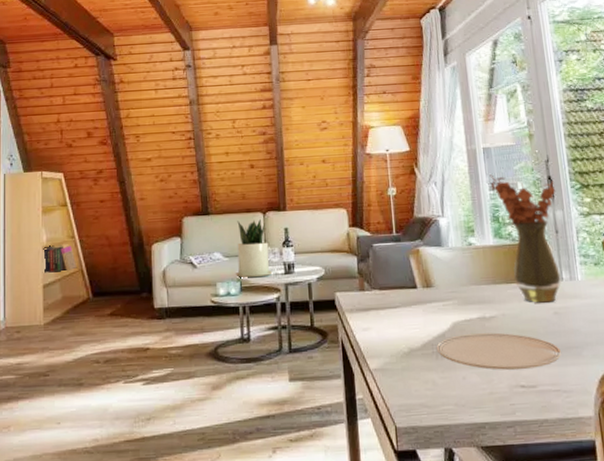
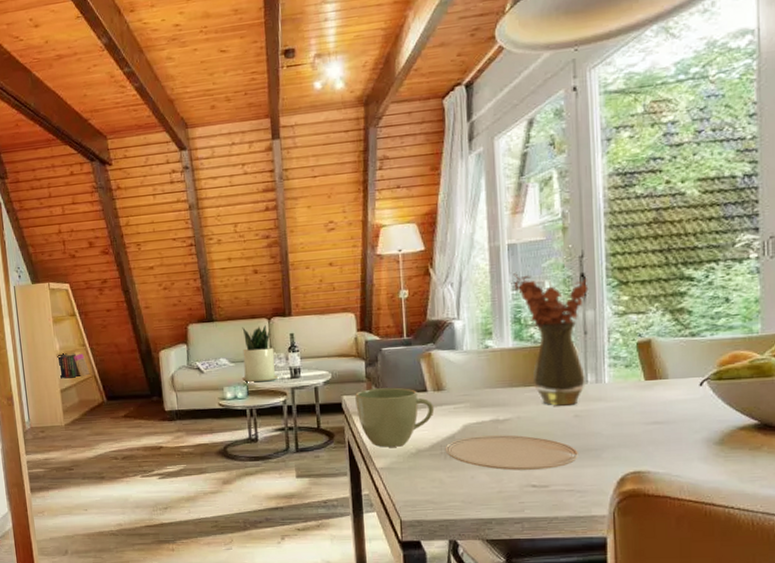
cup: none [348,284,425,347] -> present [355,387,435,448]

